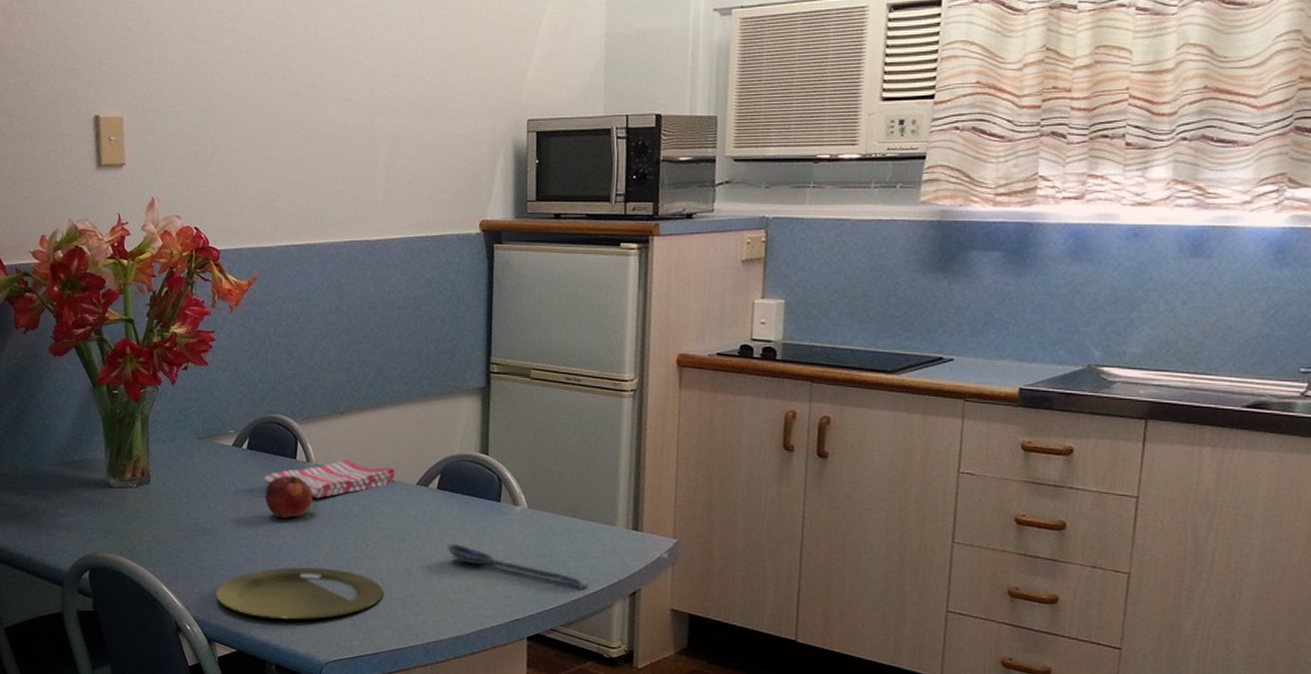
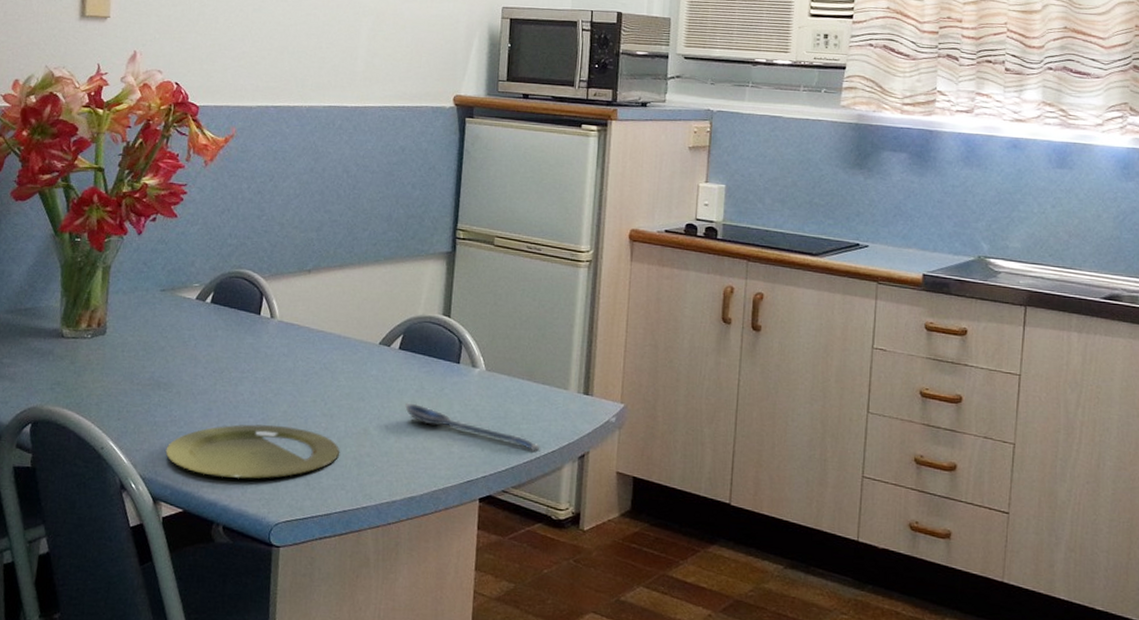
dish towel: present [264,459,396,499] -> none [226,317,360,355]
fruit: present [265,475,313,519] -> none [225,331,275,375]

